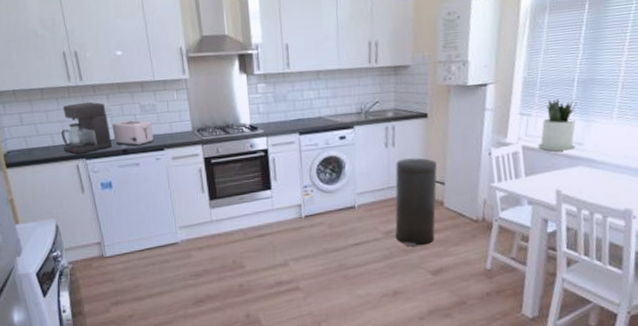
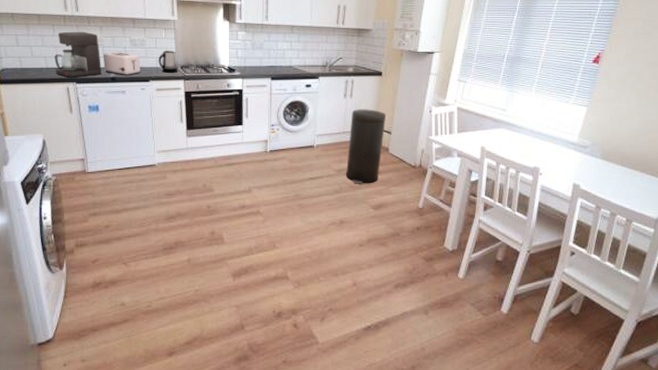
kettle: none [172,113,195,139] -> present [158,51,178,74]
planter: present [537,98,577,152] -> none [469,70,505,115]

